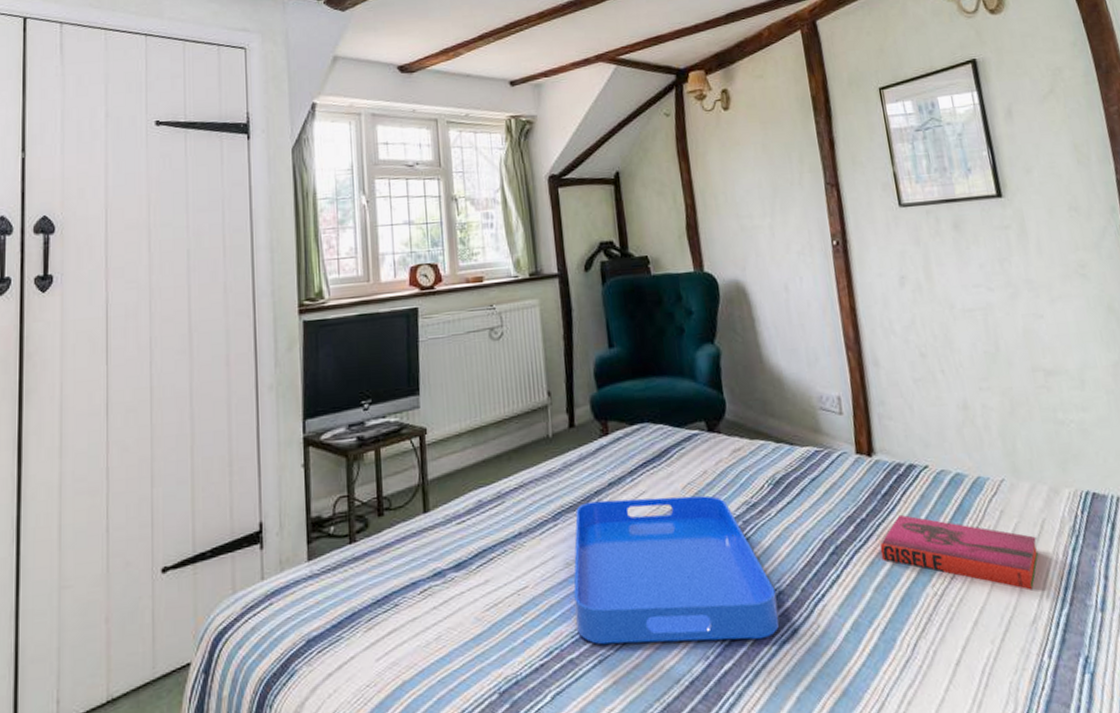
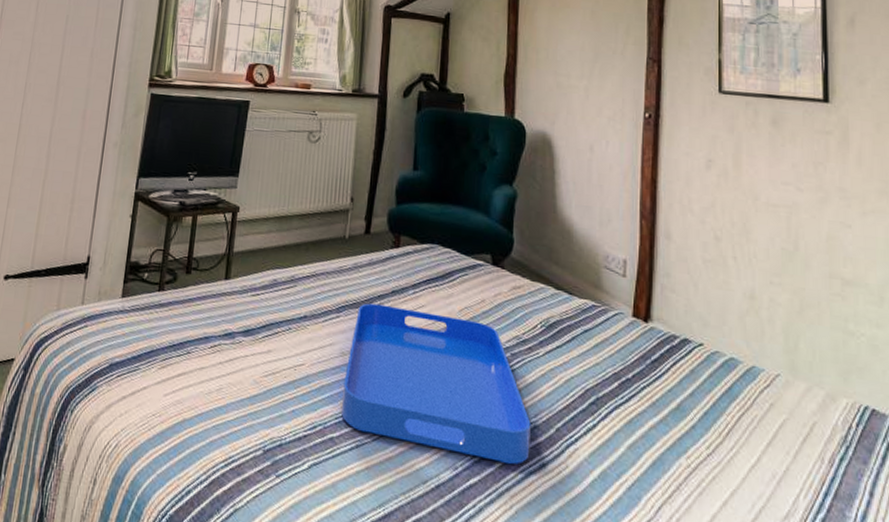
hardback book: present [879,514,1039,591] -> none [640,383,803,487]

